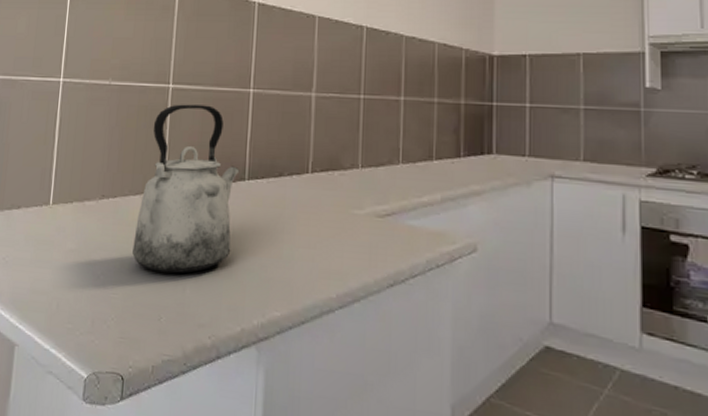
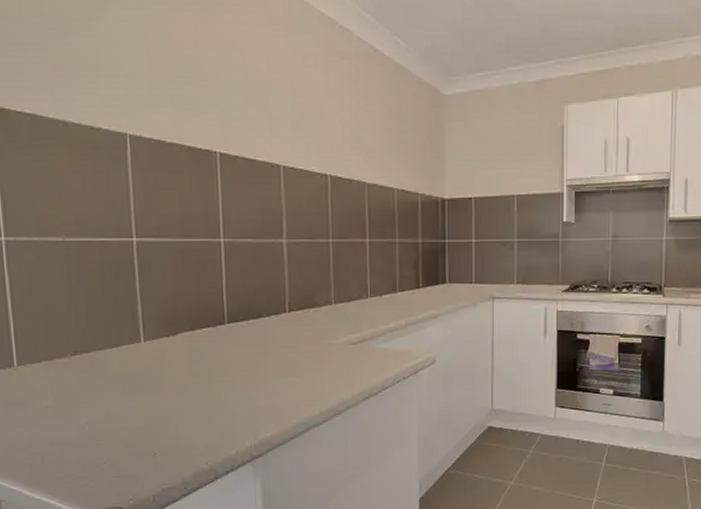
kettle: present [132,104,240,274] -> none [116,256,219,415]

